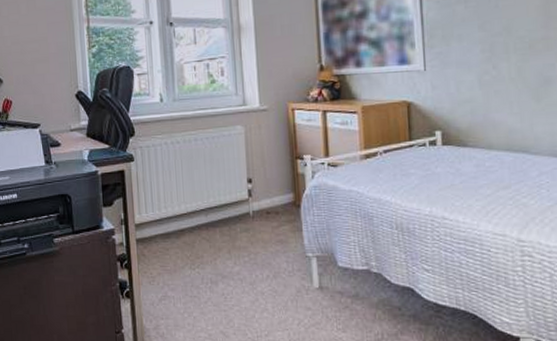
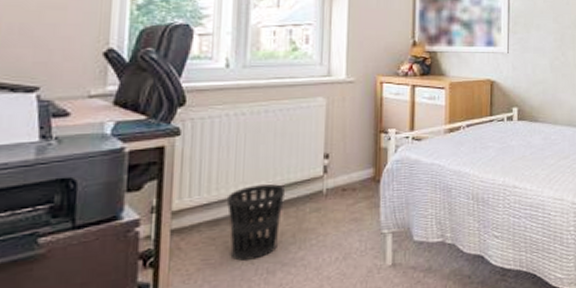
wastebasket: none [174,205,218,270] -> present [227,184,285,261]

